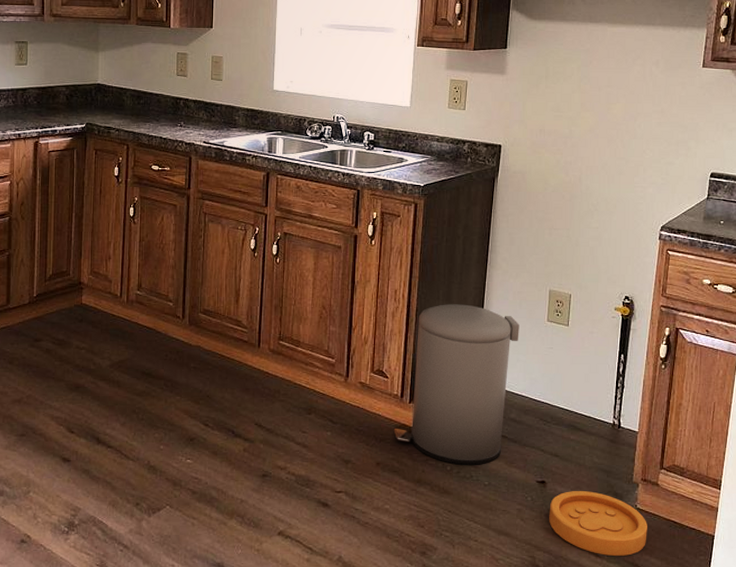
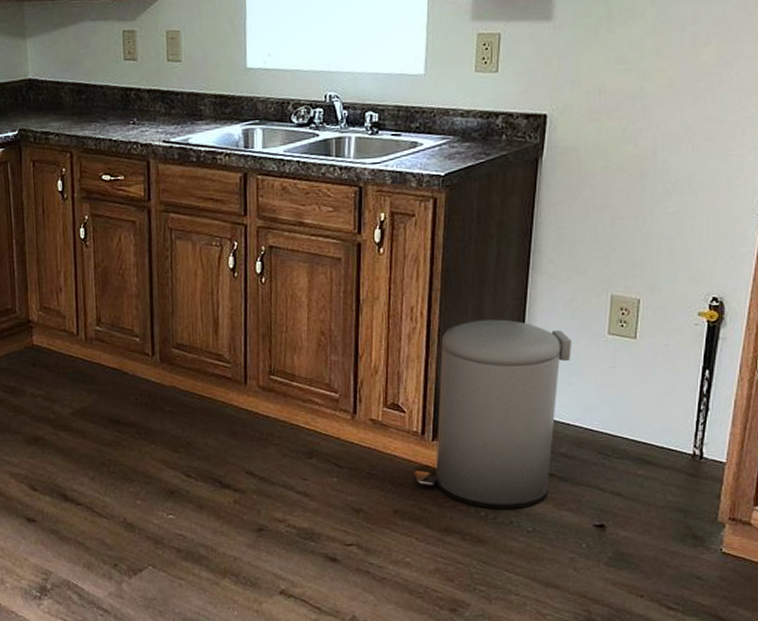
pet bowl: present [549,491,647,557] -> none [609,534,735,609]

